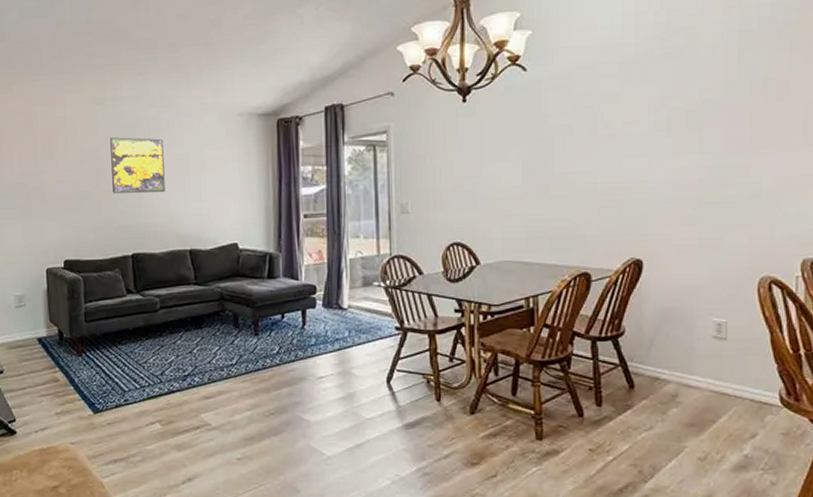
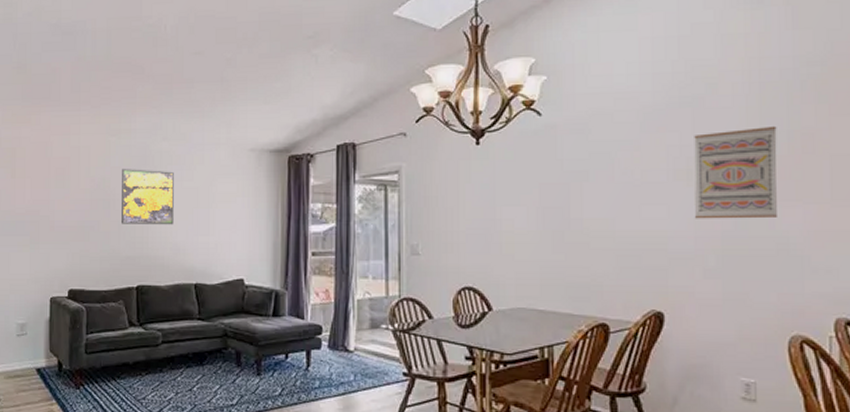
wall art: none [673,74,754,169] -> present [694,125,777,219]

